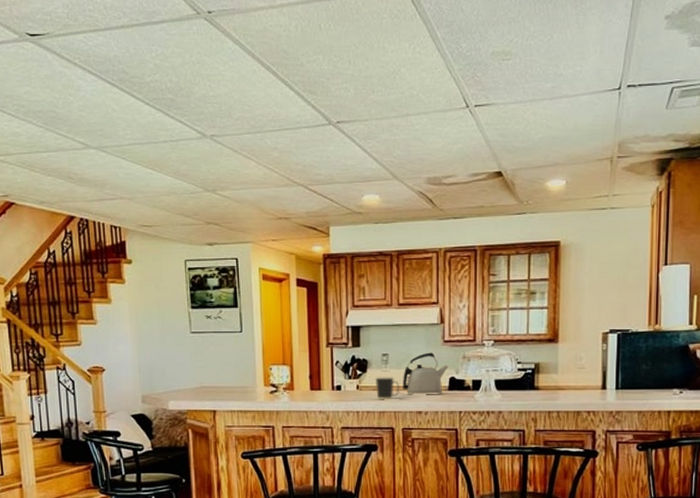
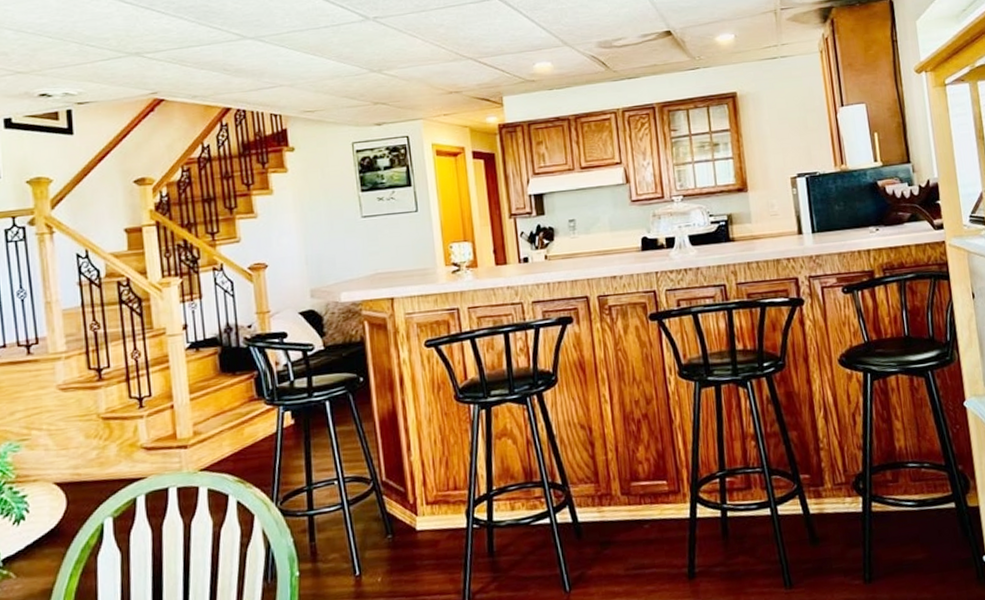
mug: present [375,377,399,400] -> none [563,243,591,269]
kettle: present [402,352,448,395] -> none [592,213,639,261]

